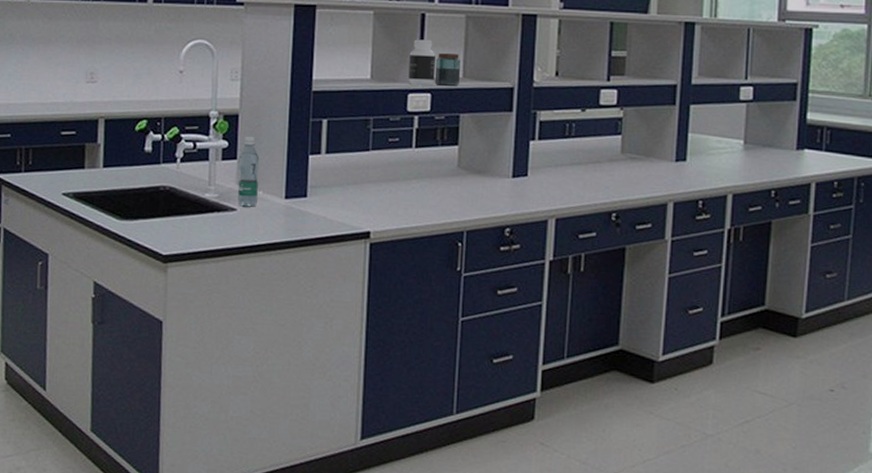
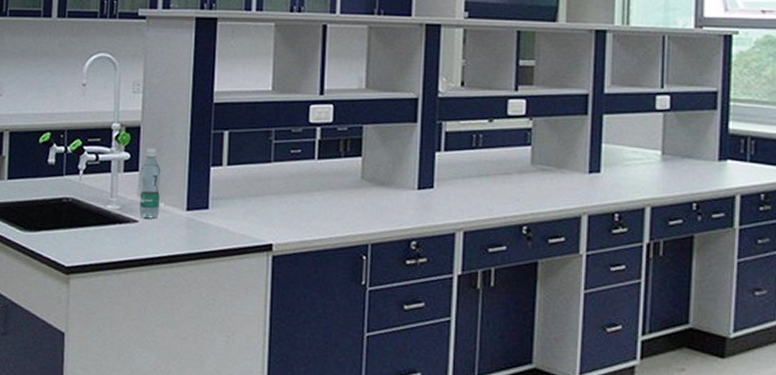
medicine bottle: present [408,39,436,86] -> none [310,50,338,97]
peanut butter: present [434,53,461,87] -> none [336,64,364,98]

